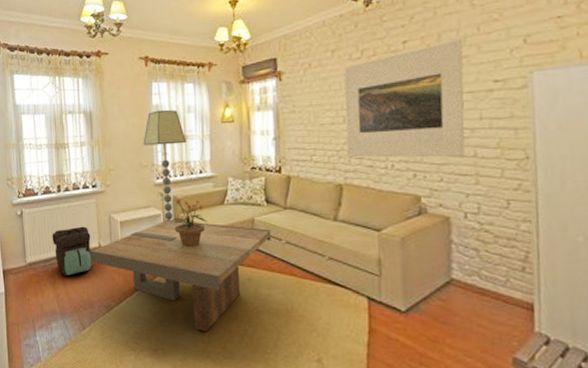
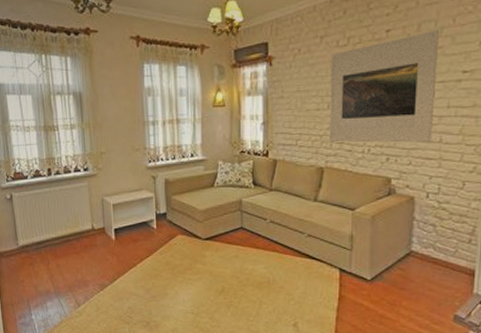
backpack: present [52,226,92,277] -> none [44,209,85,258]
coffee table: present [89,220,271,333] -> none [82,202,257,305]
floor lamp: present [143,109,187,221] -> none [135,92,179,203]
potted plant: present [171,198,207,247] -> none [163,181,197,227]

